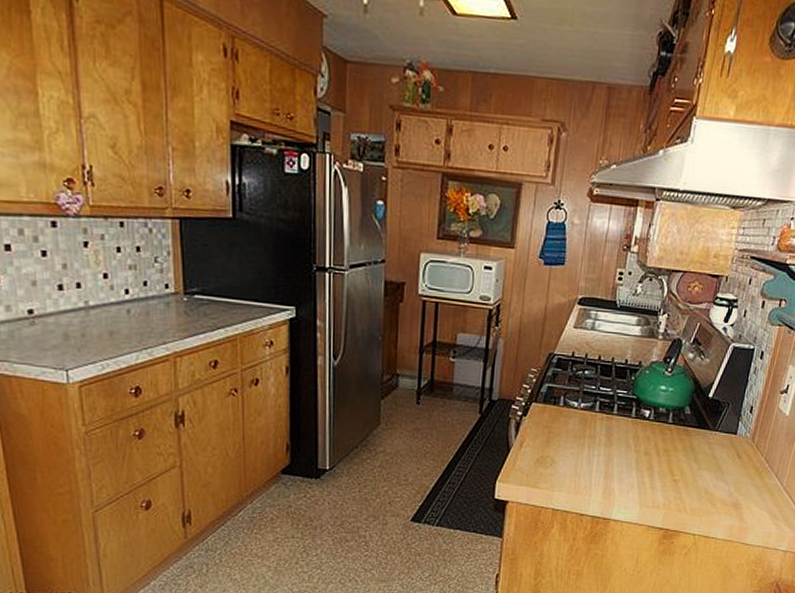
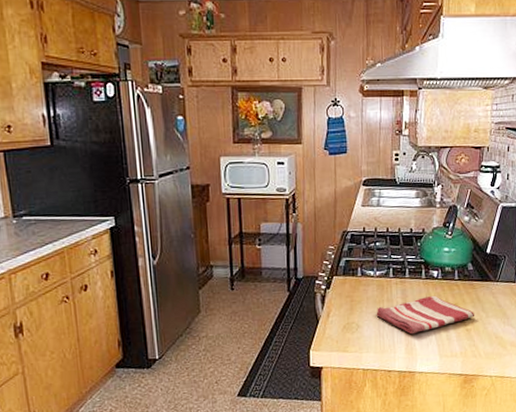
dish towel: none [574,437,686,478] -> present [376,295,475,335]

